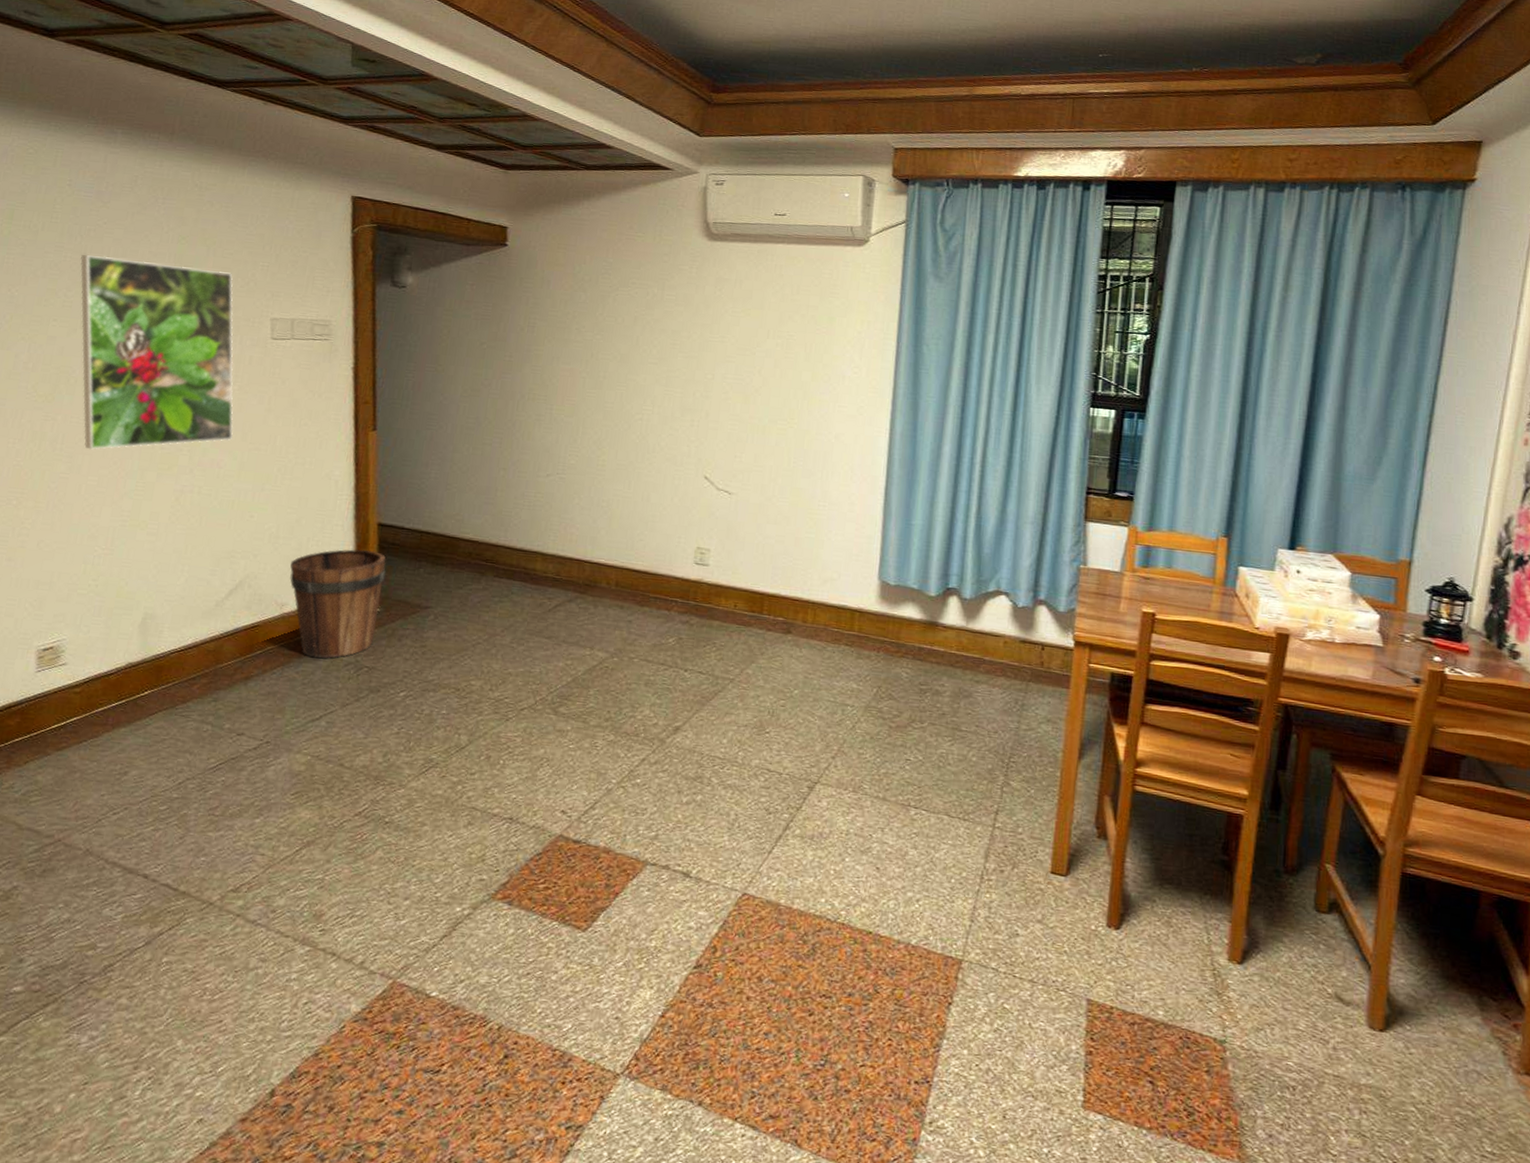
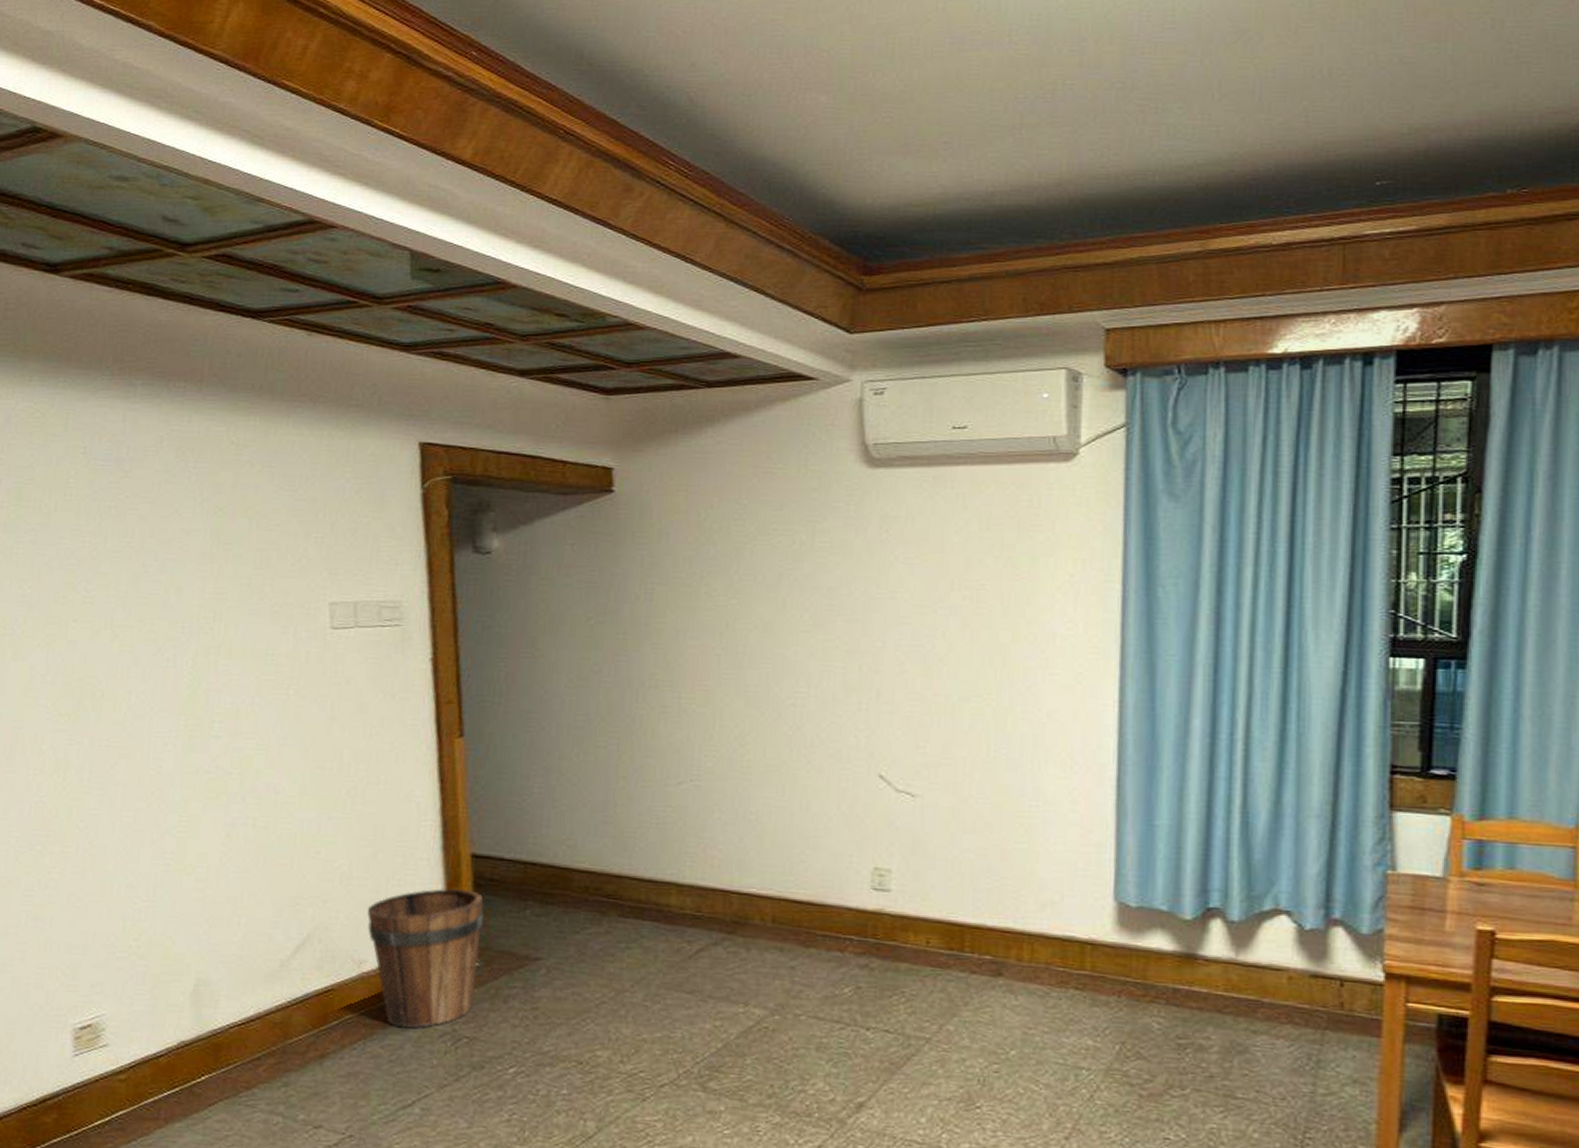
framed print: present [80,254,234,450] -> none [101,537,291,778]

